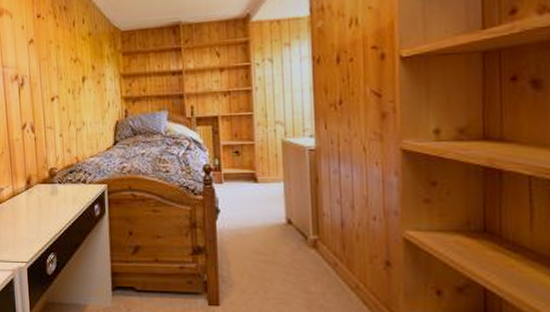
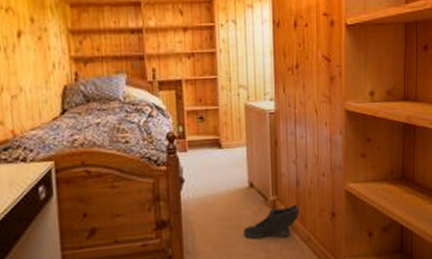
sneaker: none [280,247,346,281] -> present [243,204,300,240]

